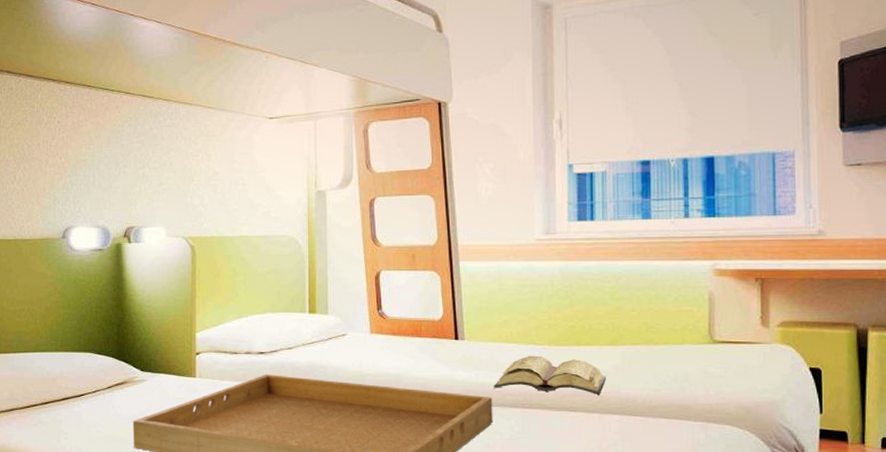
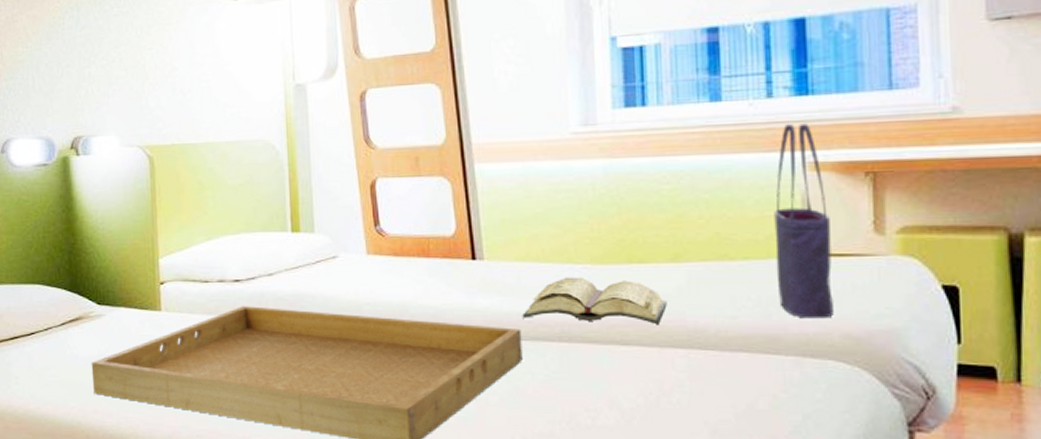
tote bag: none [688,239,731,392] -> present [774,123,834,319]

